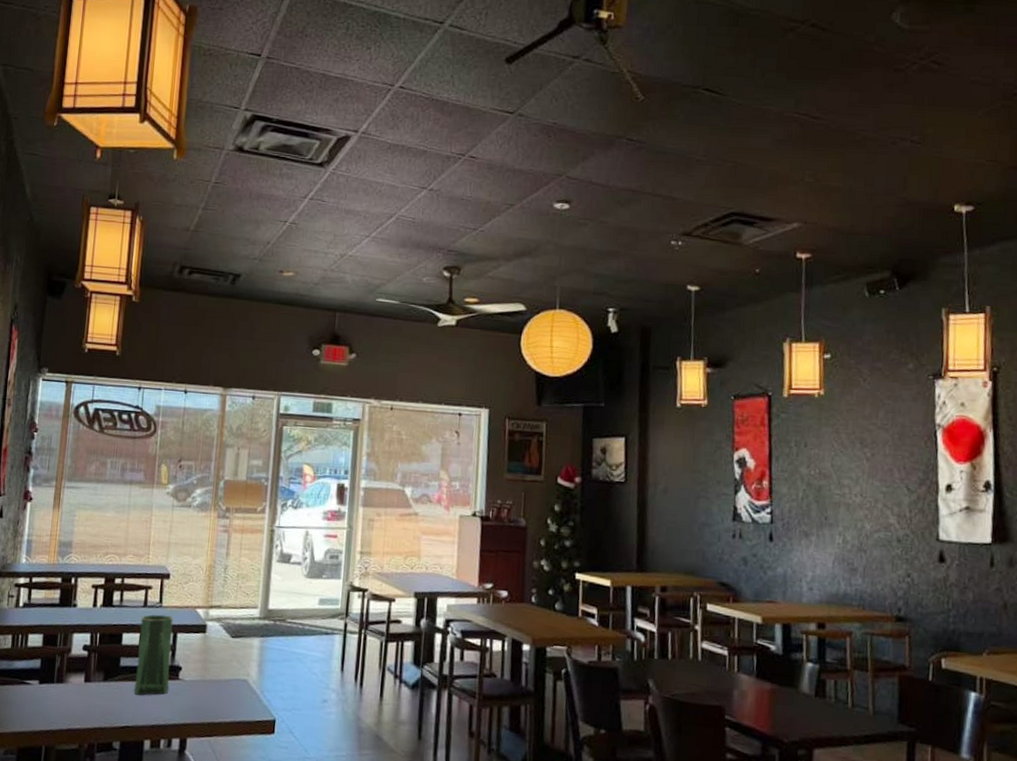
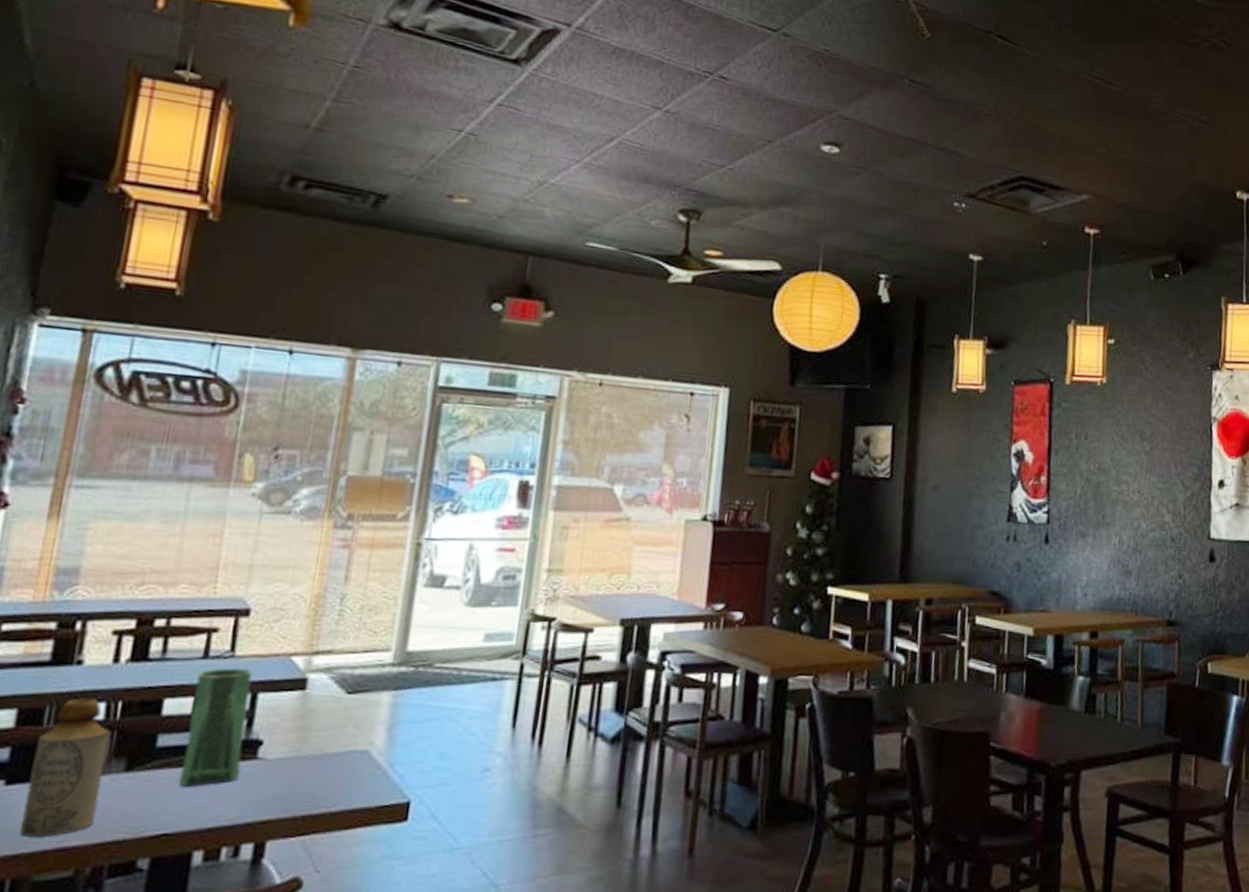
bottle: none [49,629,94,721] -> present [20,698,110,837]

